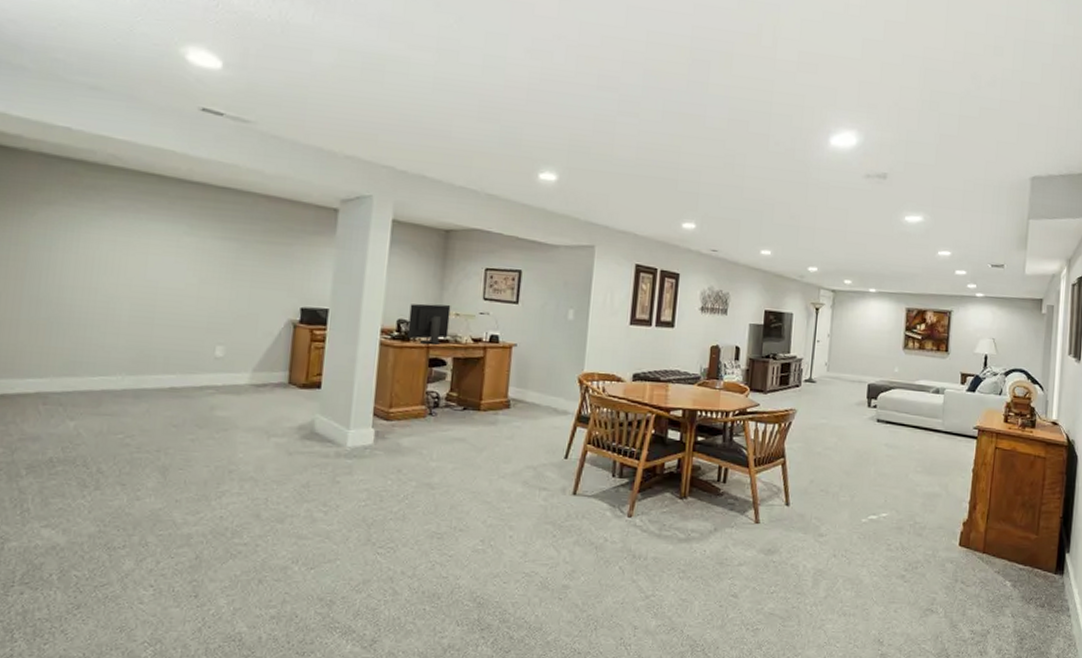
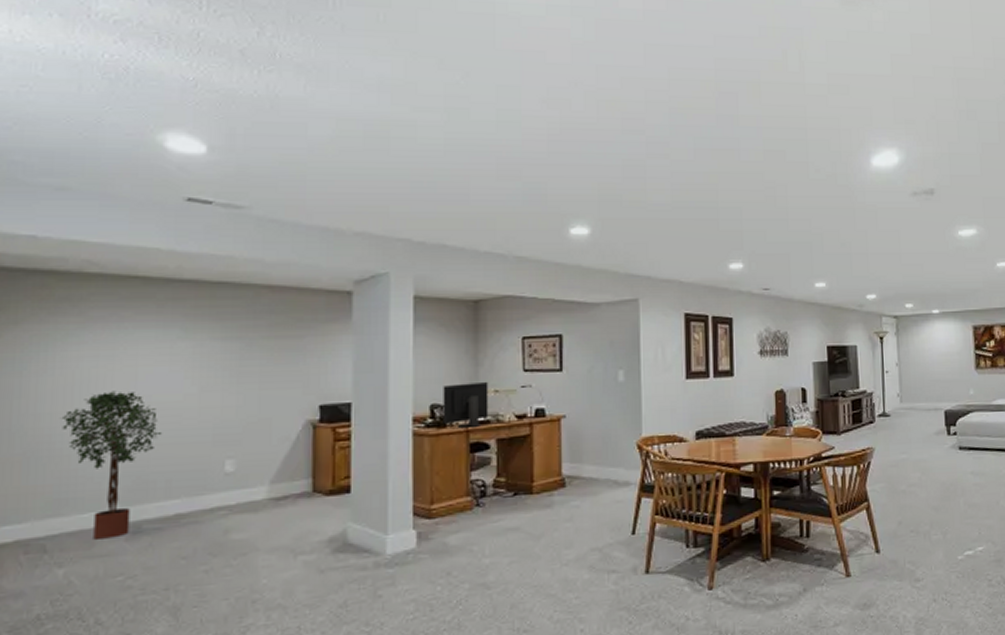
potted tree: none [81,273,165,401] -> present [61,391,163,540]

